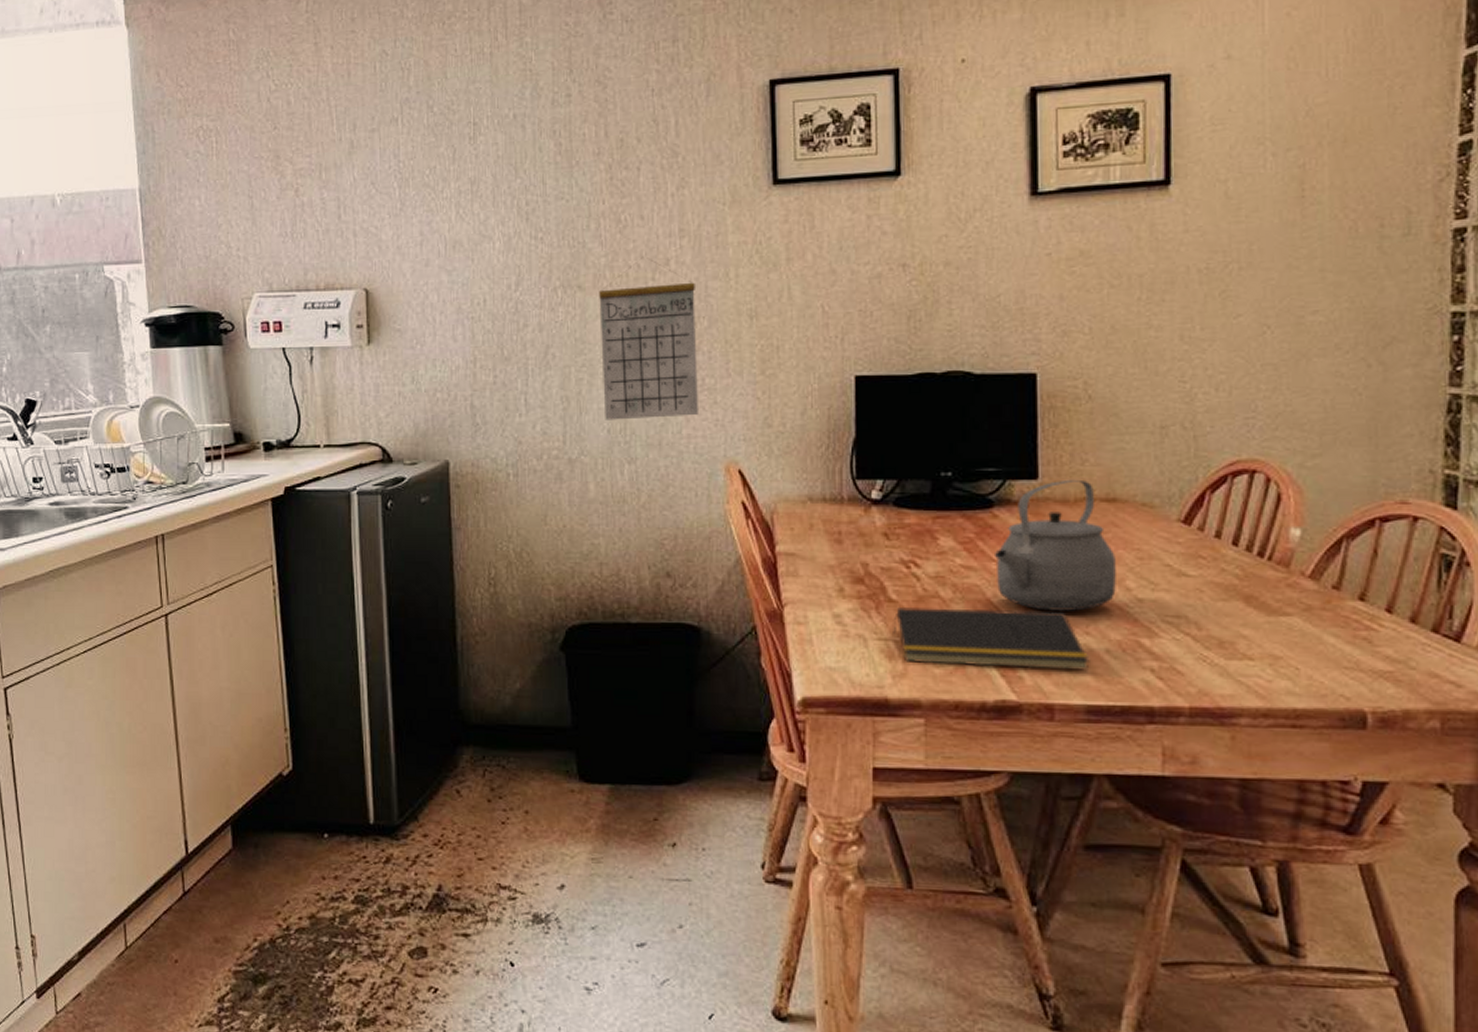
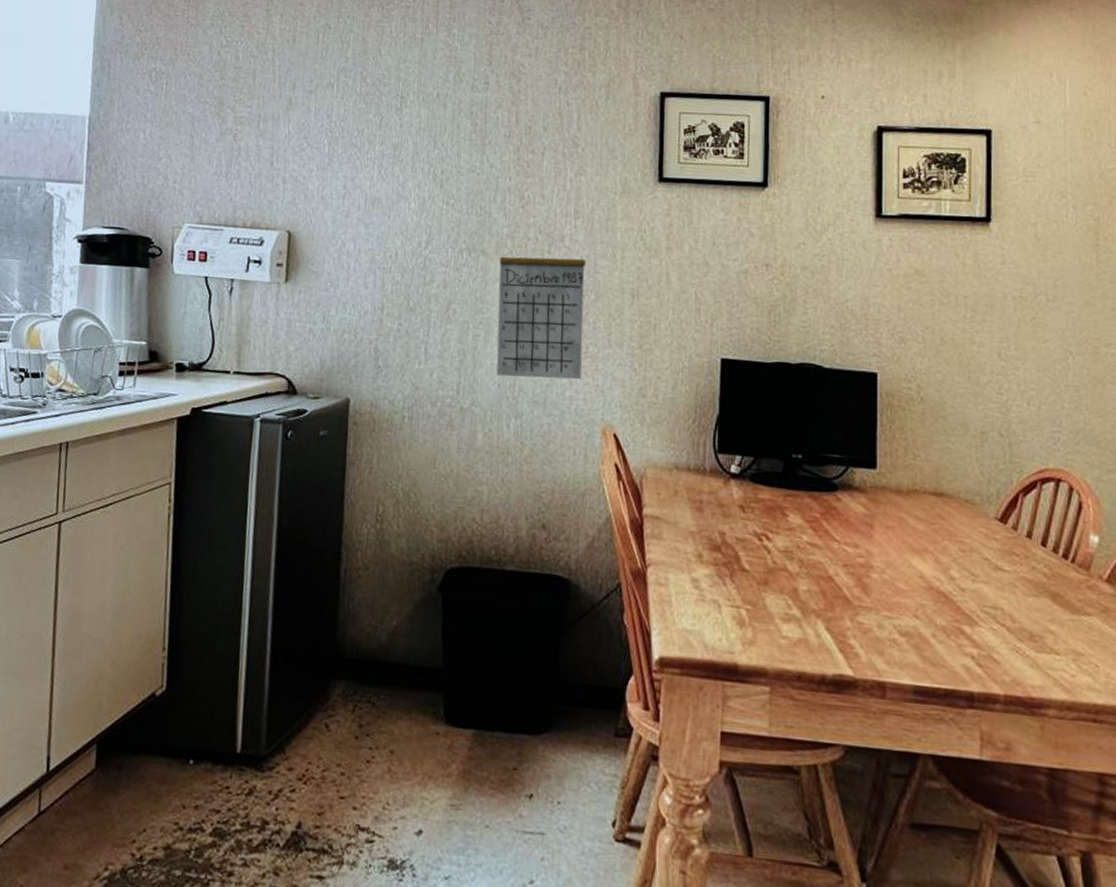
notepad: present [893,606,1090,670] -> none [744,576,918,652]
tea kettle: present [993,479,1116,611] -> none [836,471,942,595]

